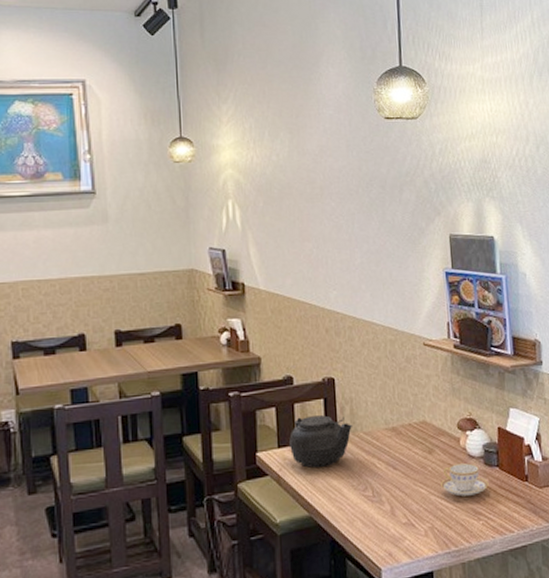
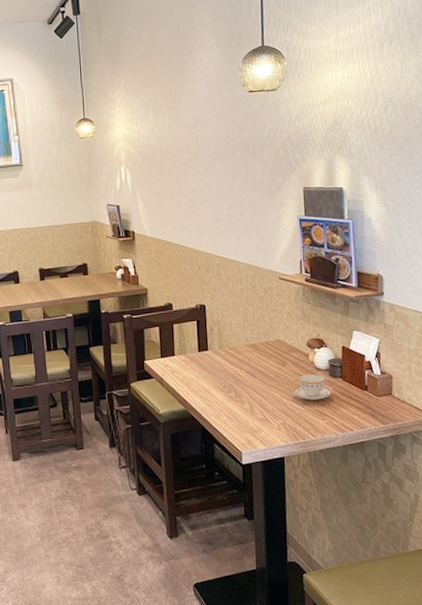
teapot: present [288,415,353,469] -> none [169,334,220,374]

